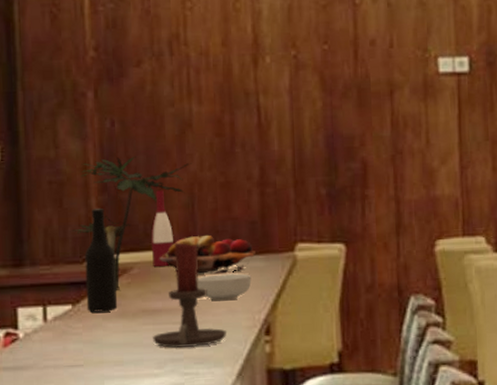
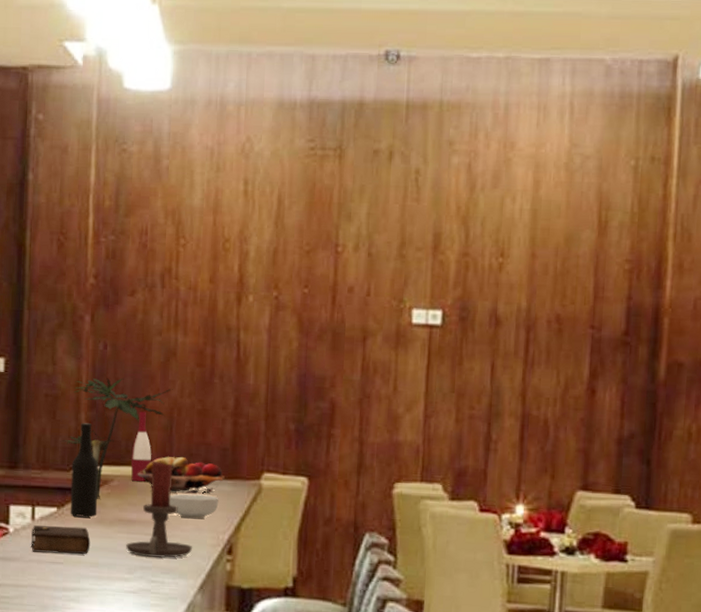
book: none [43,323,113,357] -> present [30,525,91,555]

